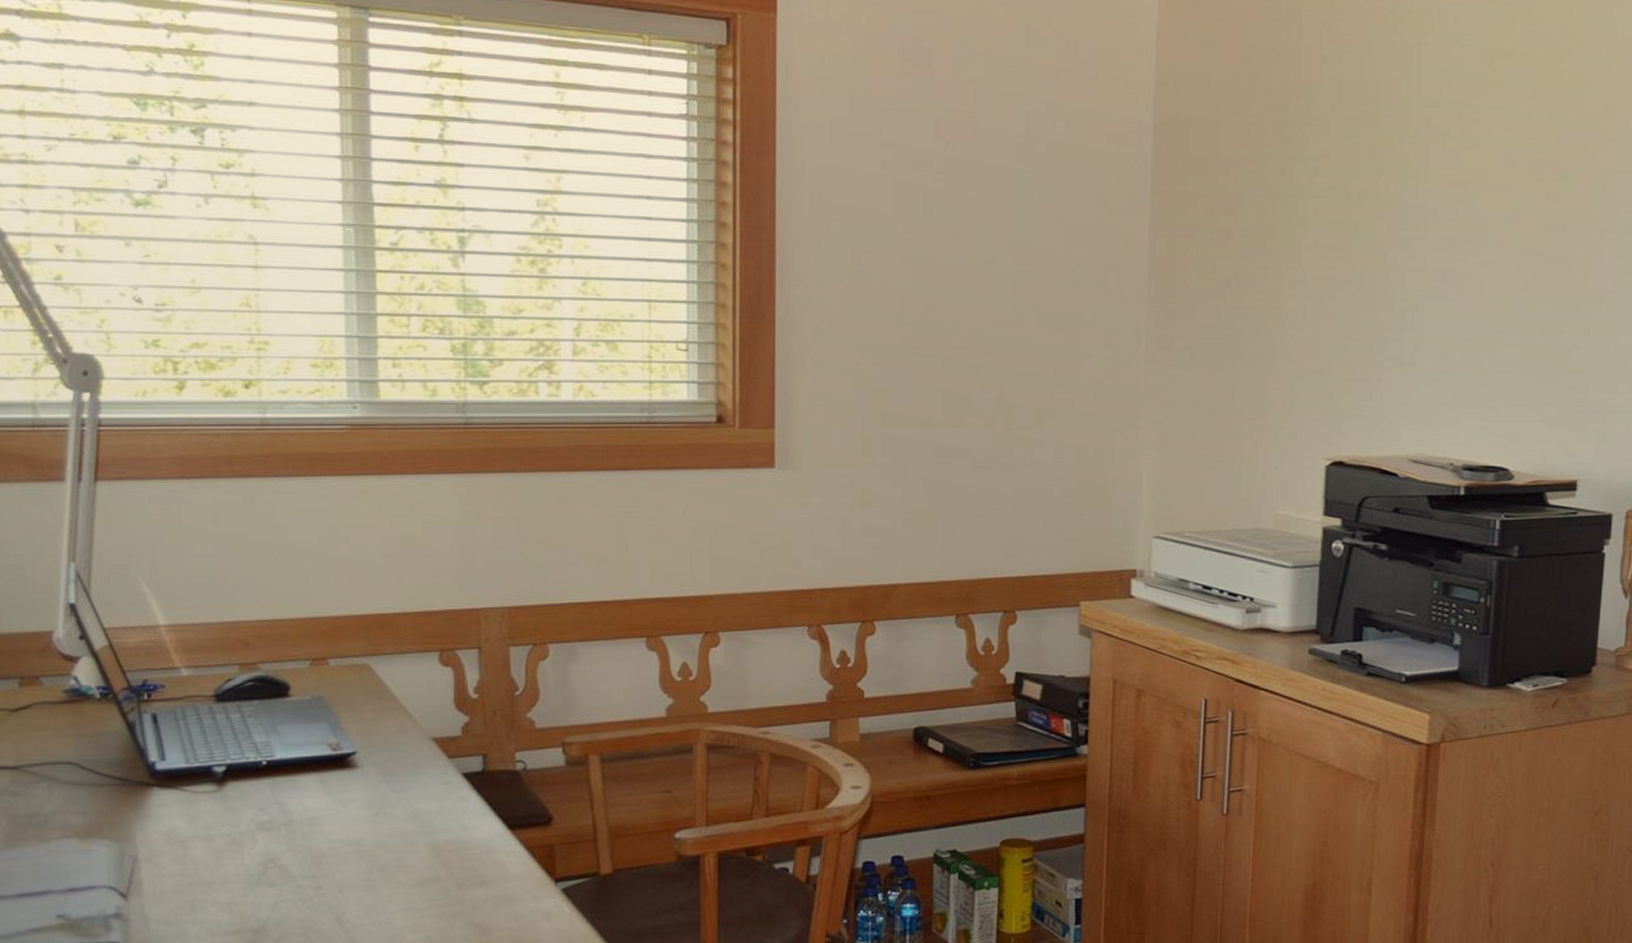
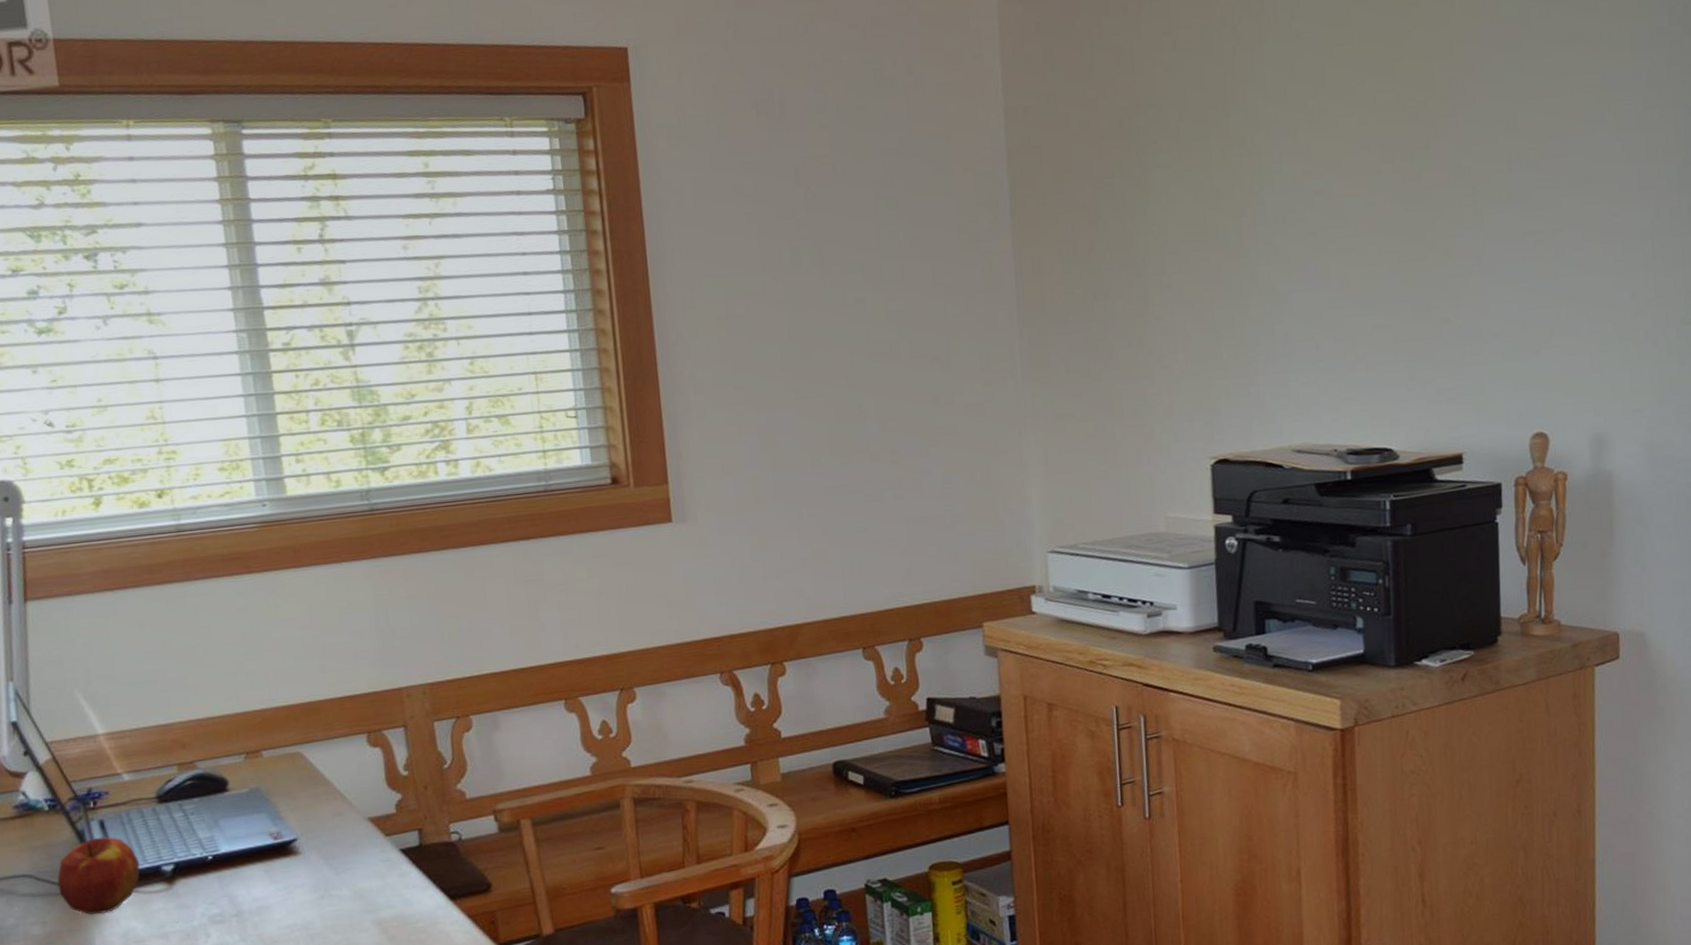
apple: none [102,731,190,809] -> present [57,836,140,915]

